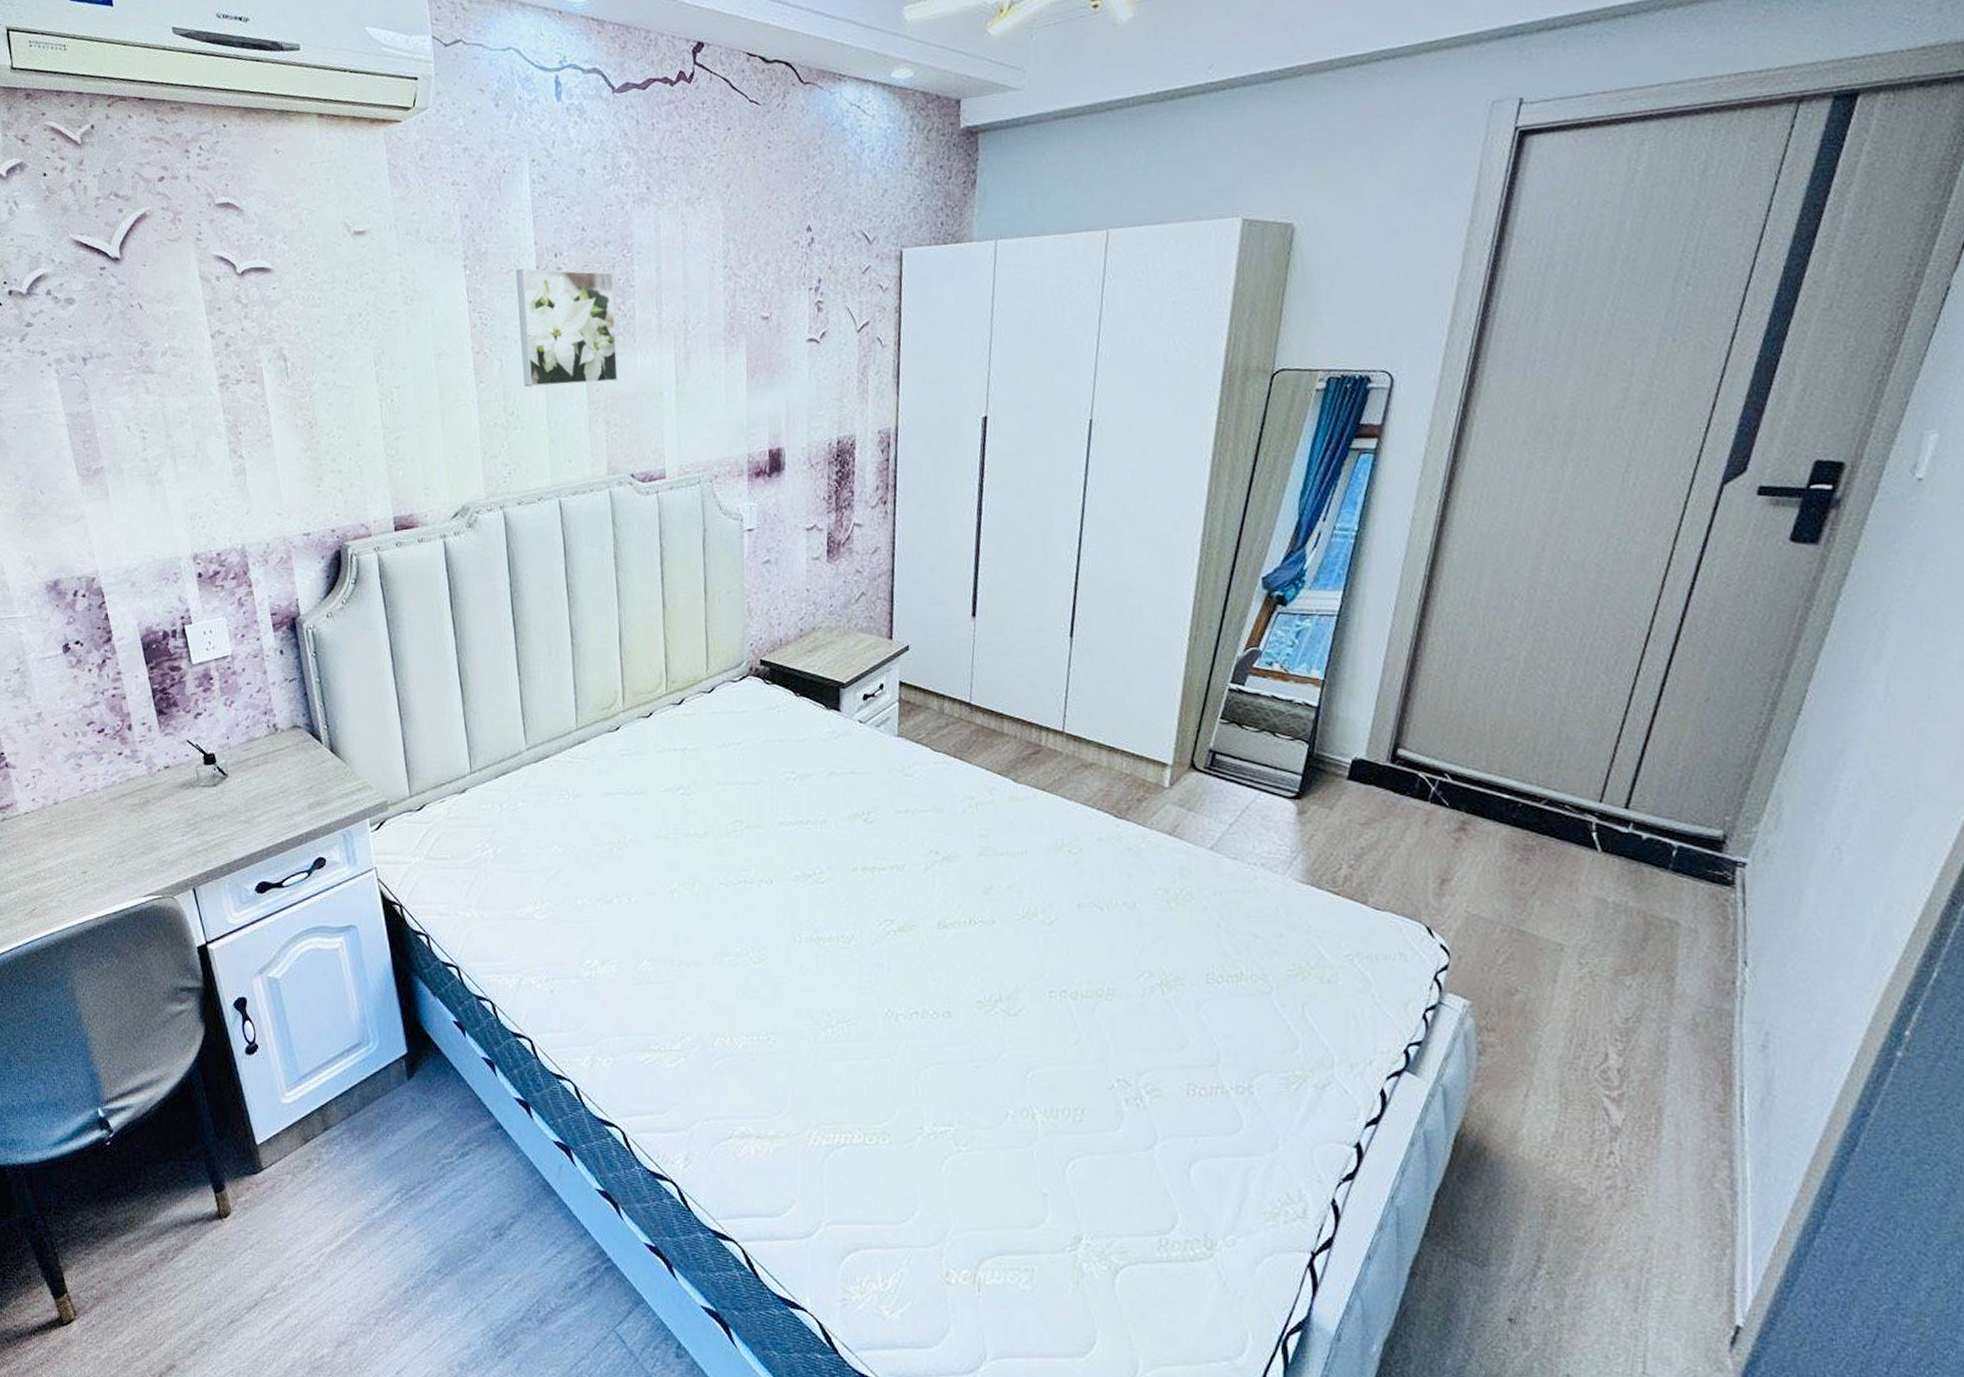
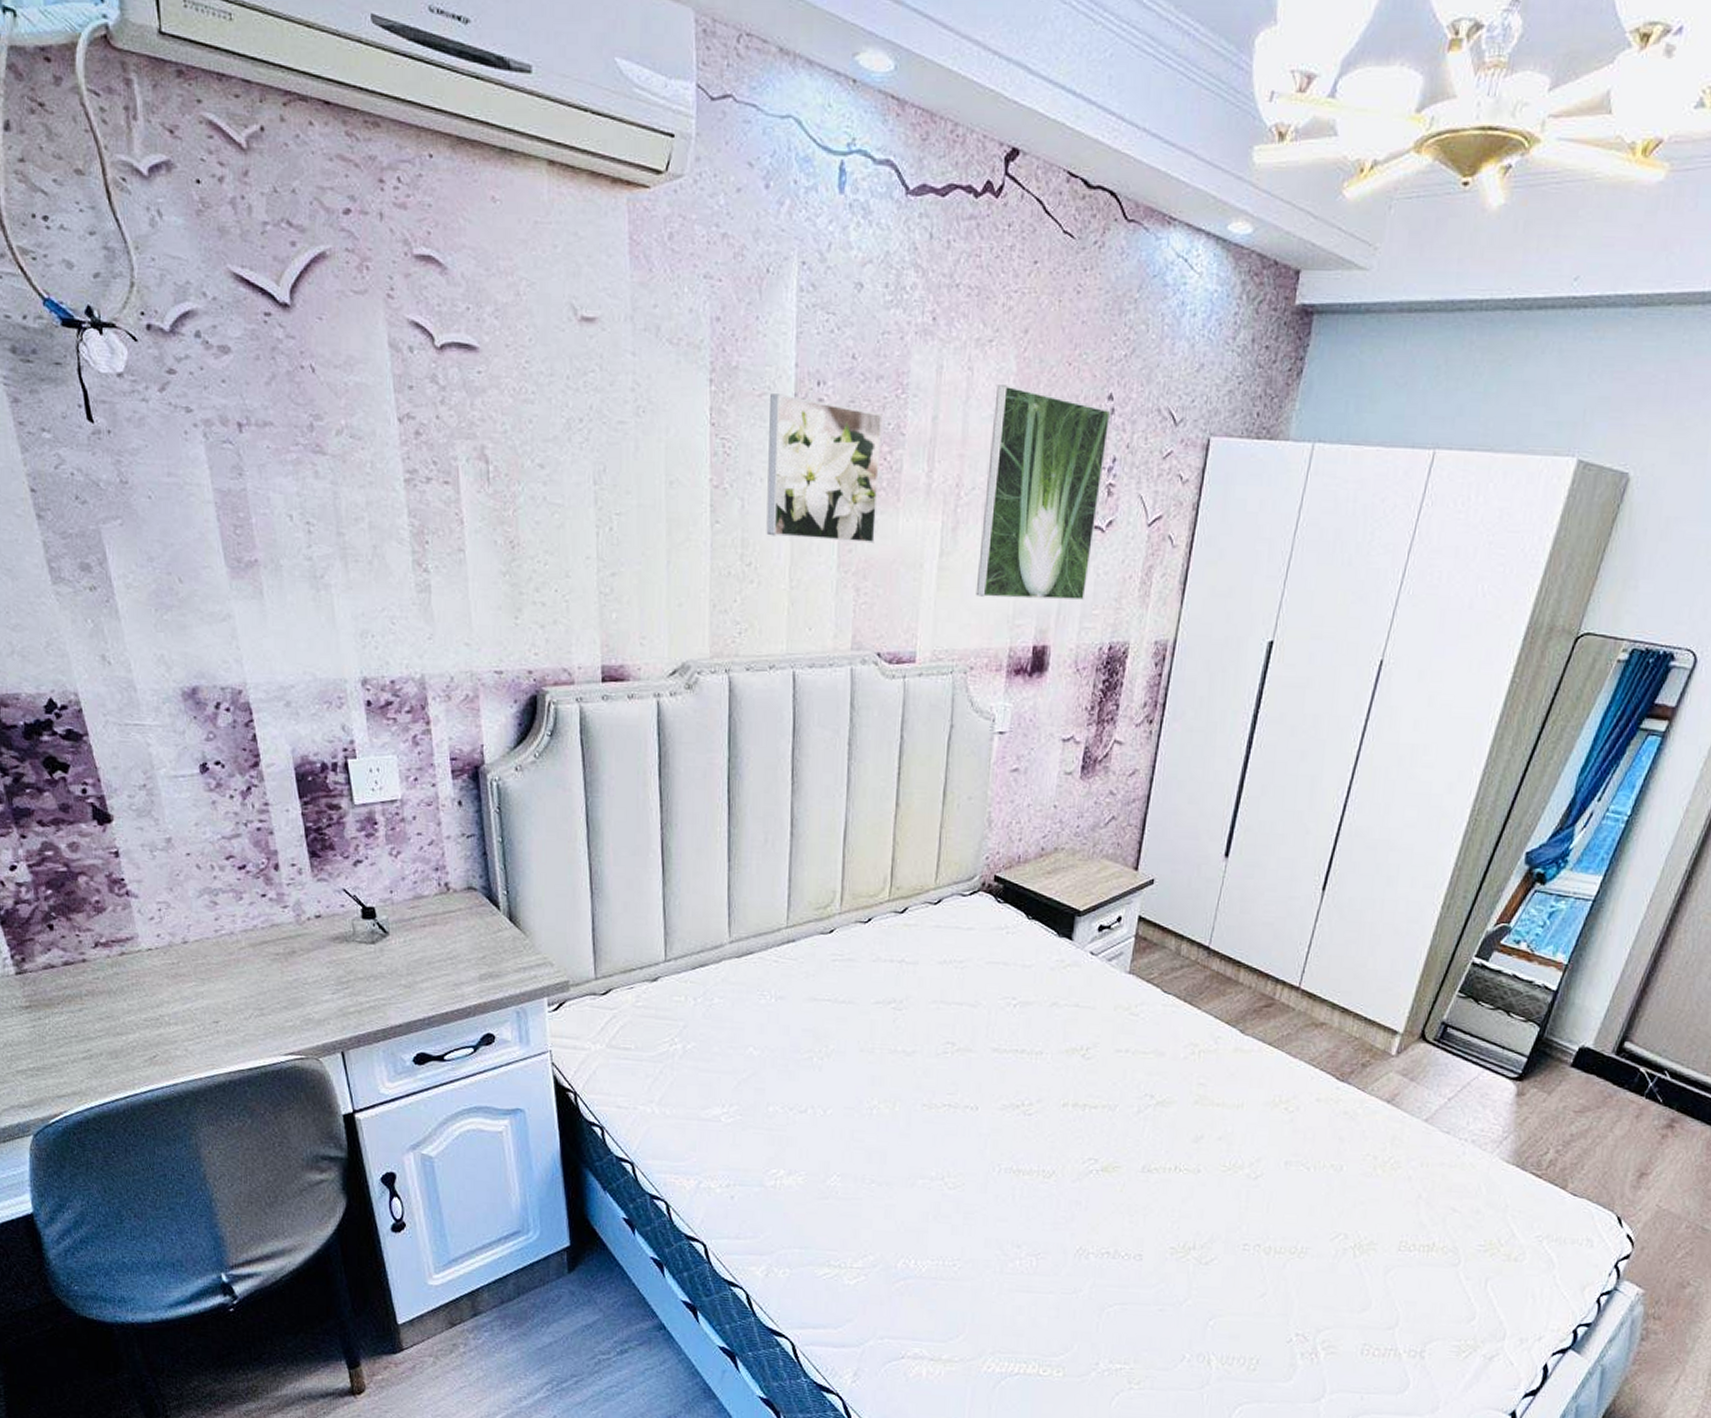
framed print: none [709,232,812,414] -> present [975,385,1111,601]

